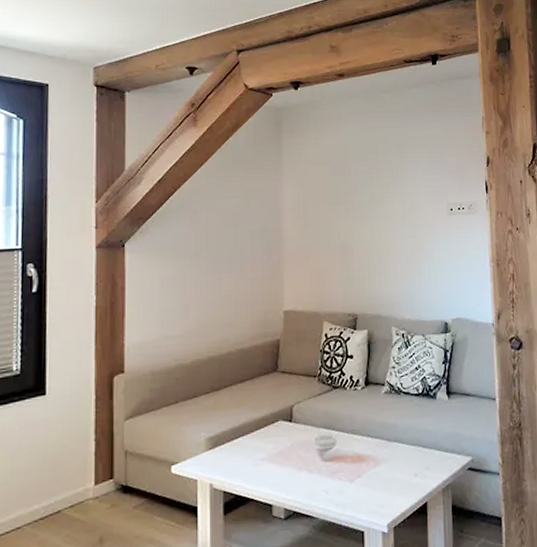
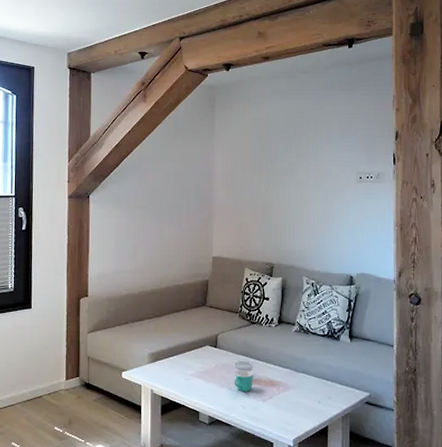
mug: none [314,446,339,474] -> present [234,371,254,393]

